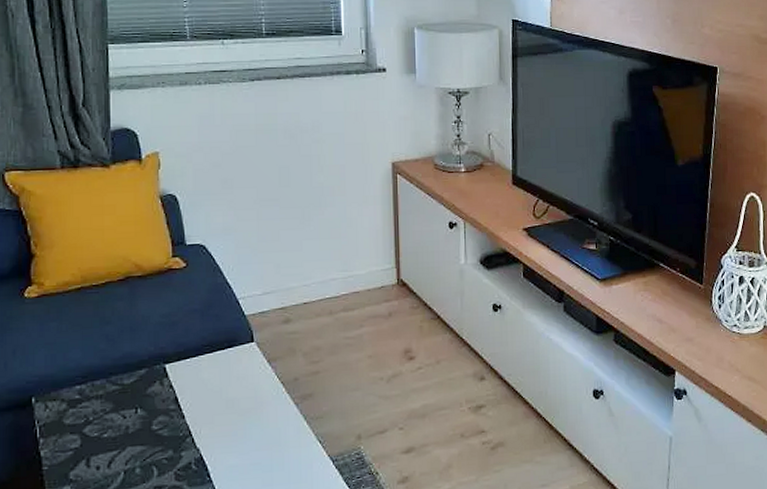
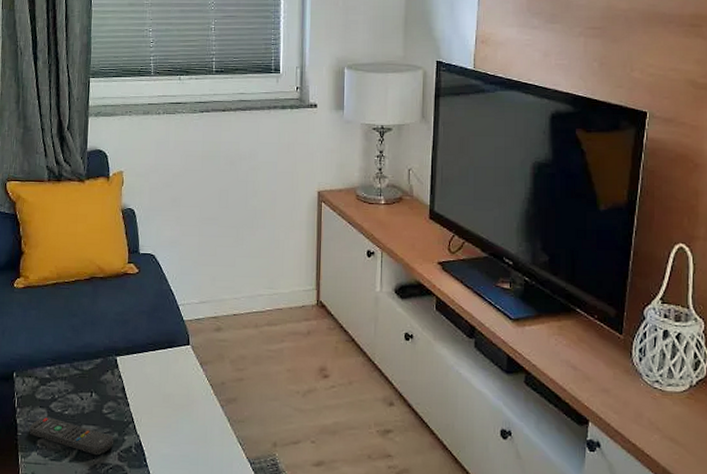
remote control: none [58,443,169,479] -> present [29,416,114,456]

